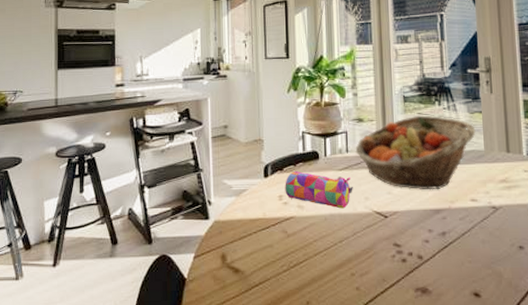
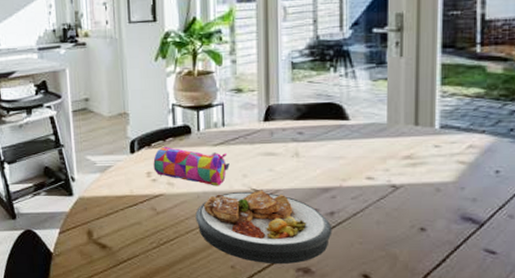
plate: none [323,212,445,285] -> present [195,190,332,265]
fruit basket: present [355,115,476,190] -> none [232,83,378,167]

